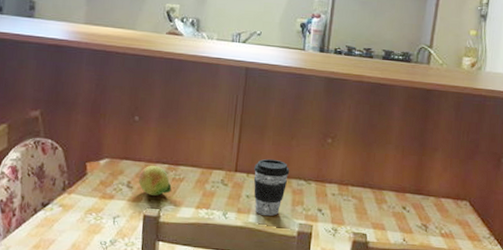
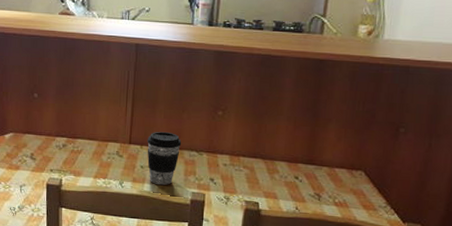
fruit: present [138,165,172,196] -> none [40,138,71,167]

